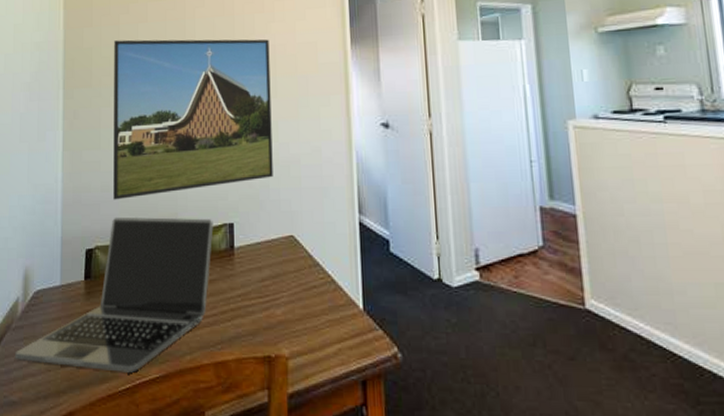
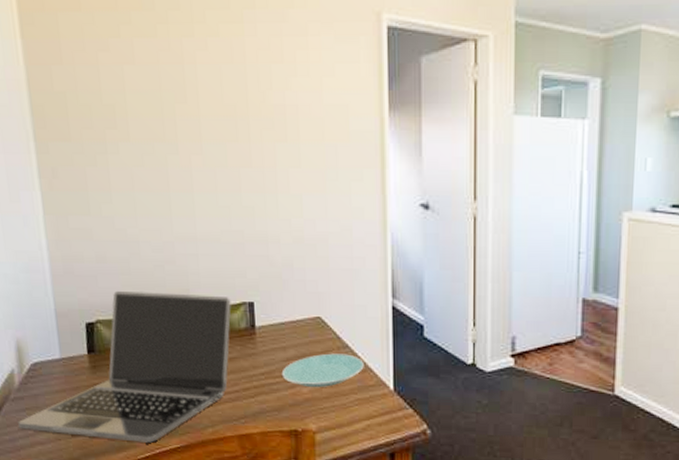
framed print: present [113,39,273,200] -> none [94,85,298,273]
plate: none [257,272,334,309] -> present [281,353,364,388]

